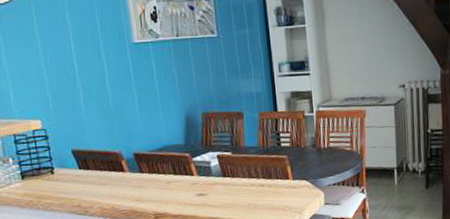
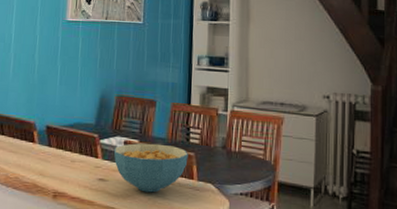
cereal bowl: none [209,152,282,199] -> present [114,143,188,193]

